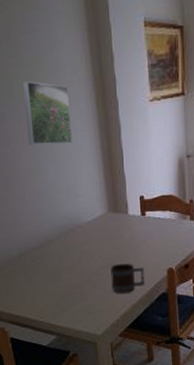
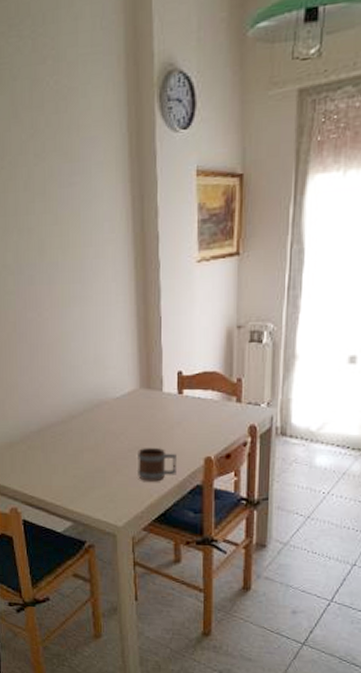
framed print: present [22,80,72,145] -> none [54,239,104,310]

